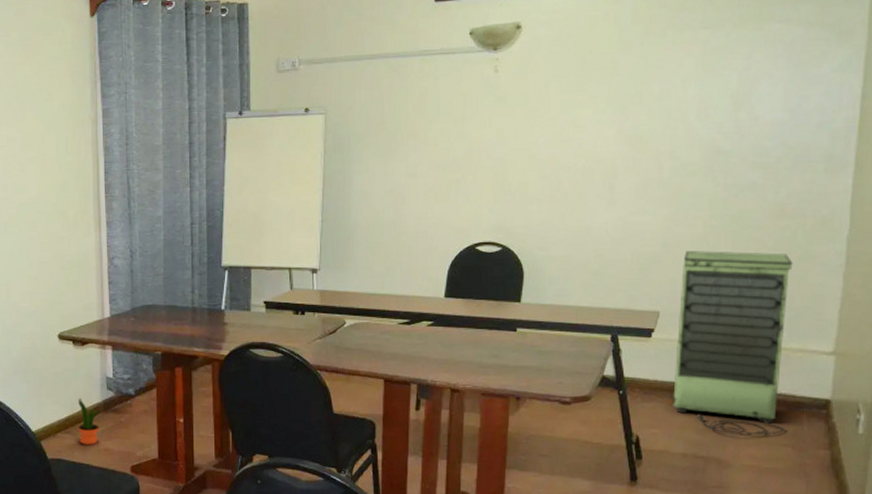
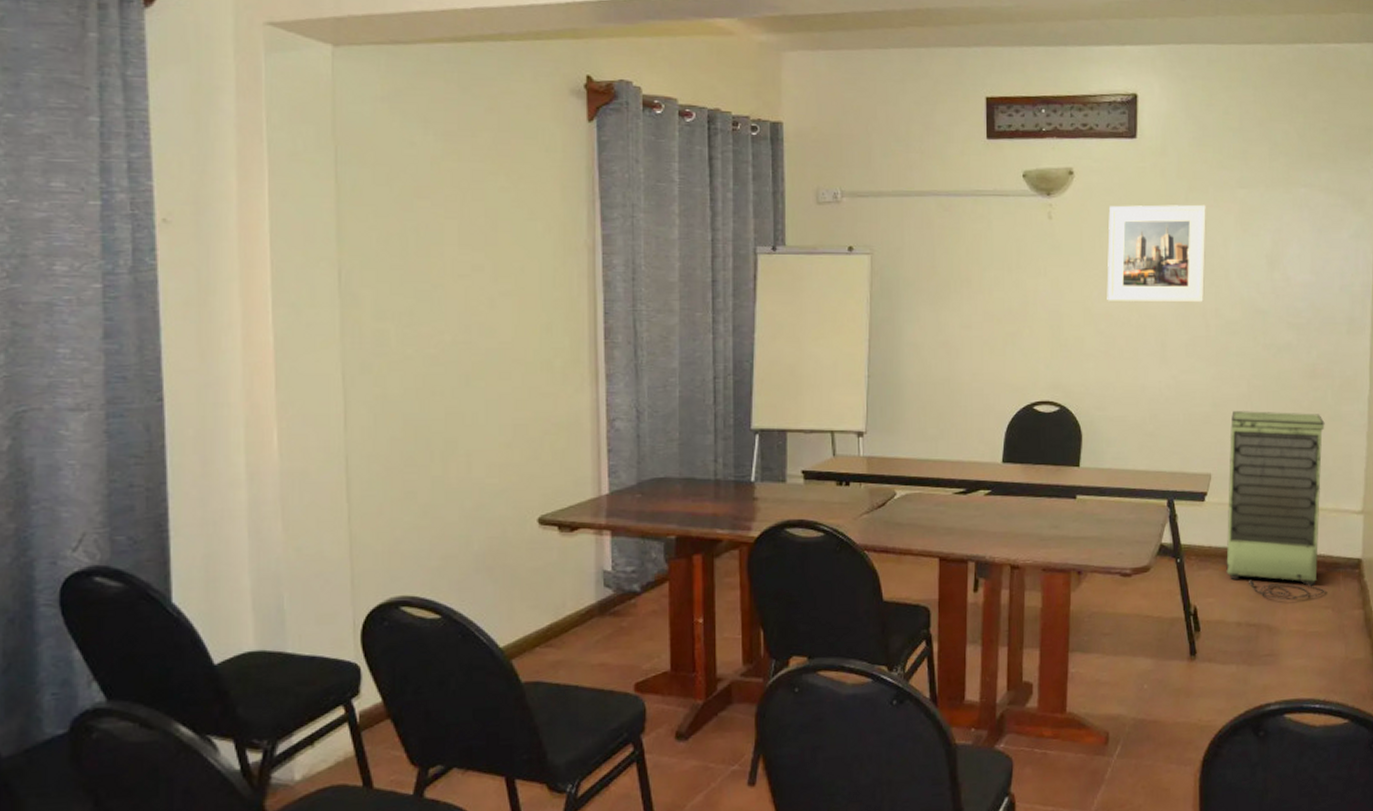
potted plant: present [78,397,100,445] -> none [563,599,594,661]
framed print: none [553,48,663,147] -> present [1107,204,1206,302]

